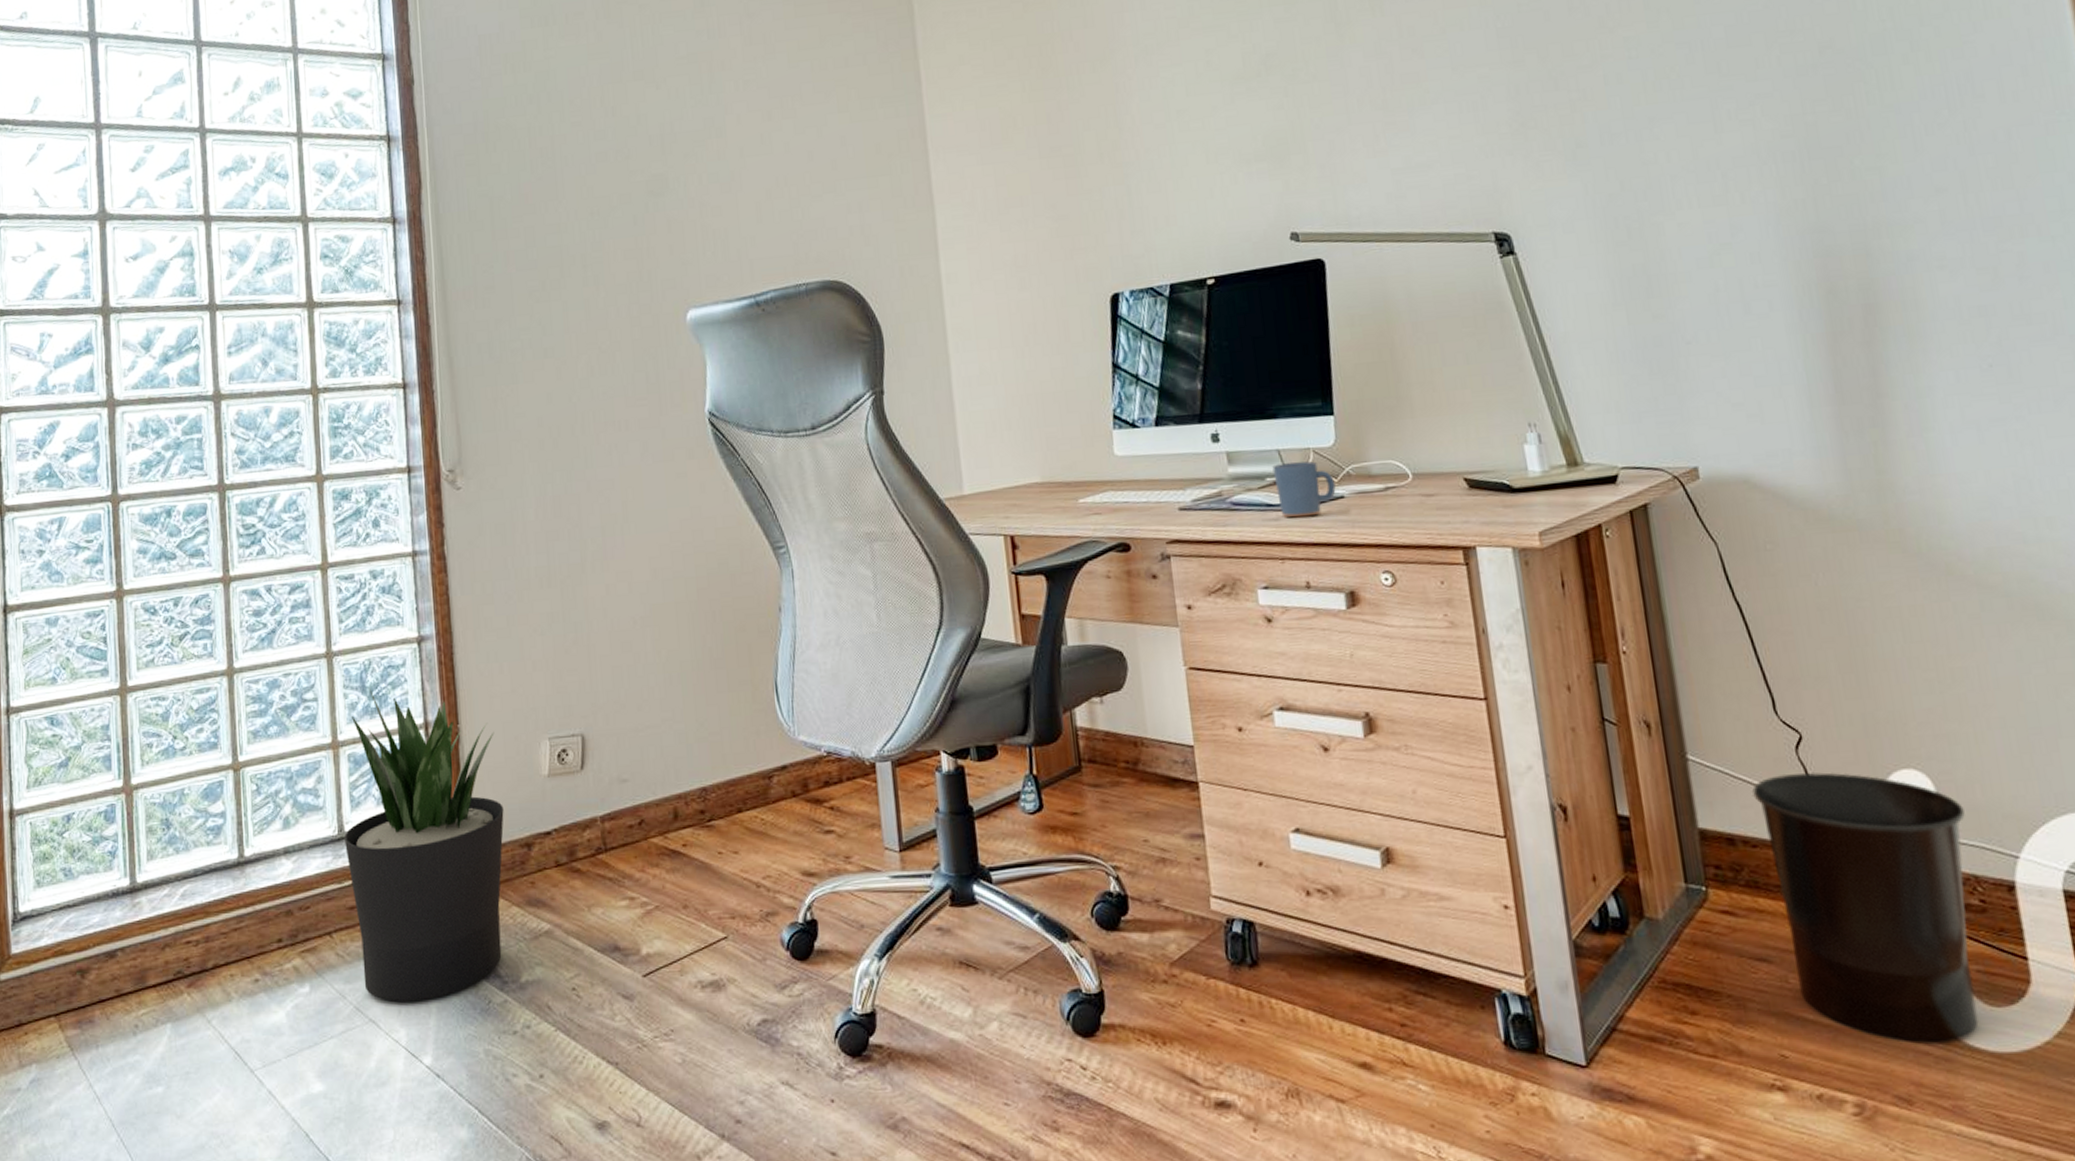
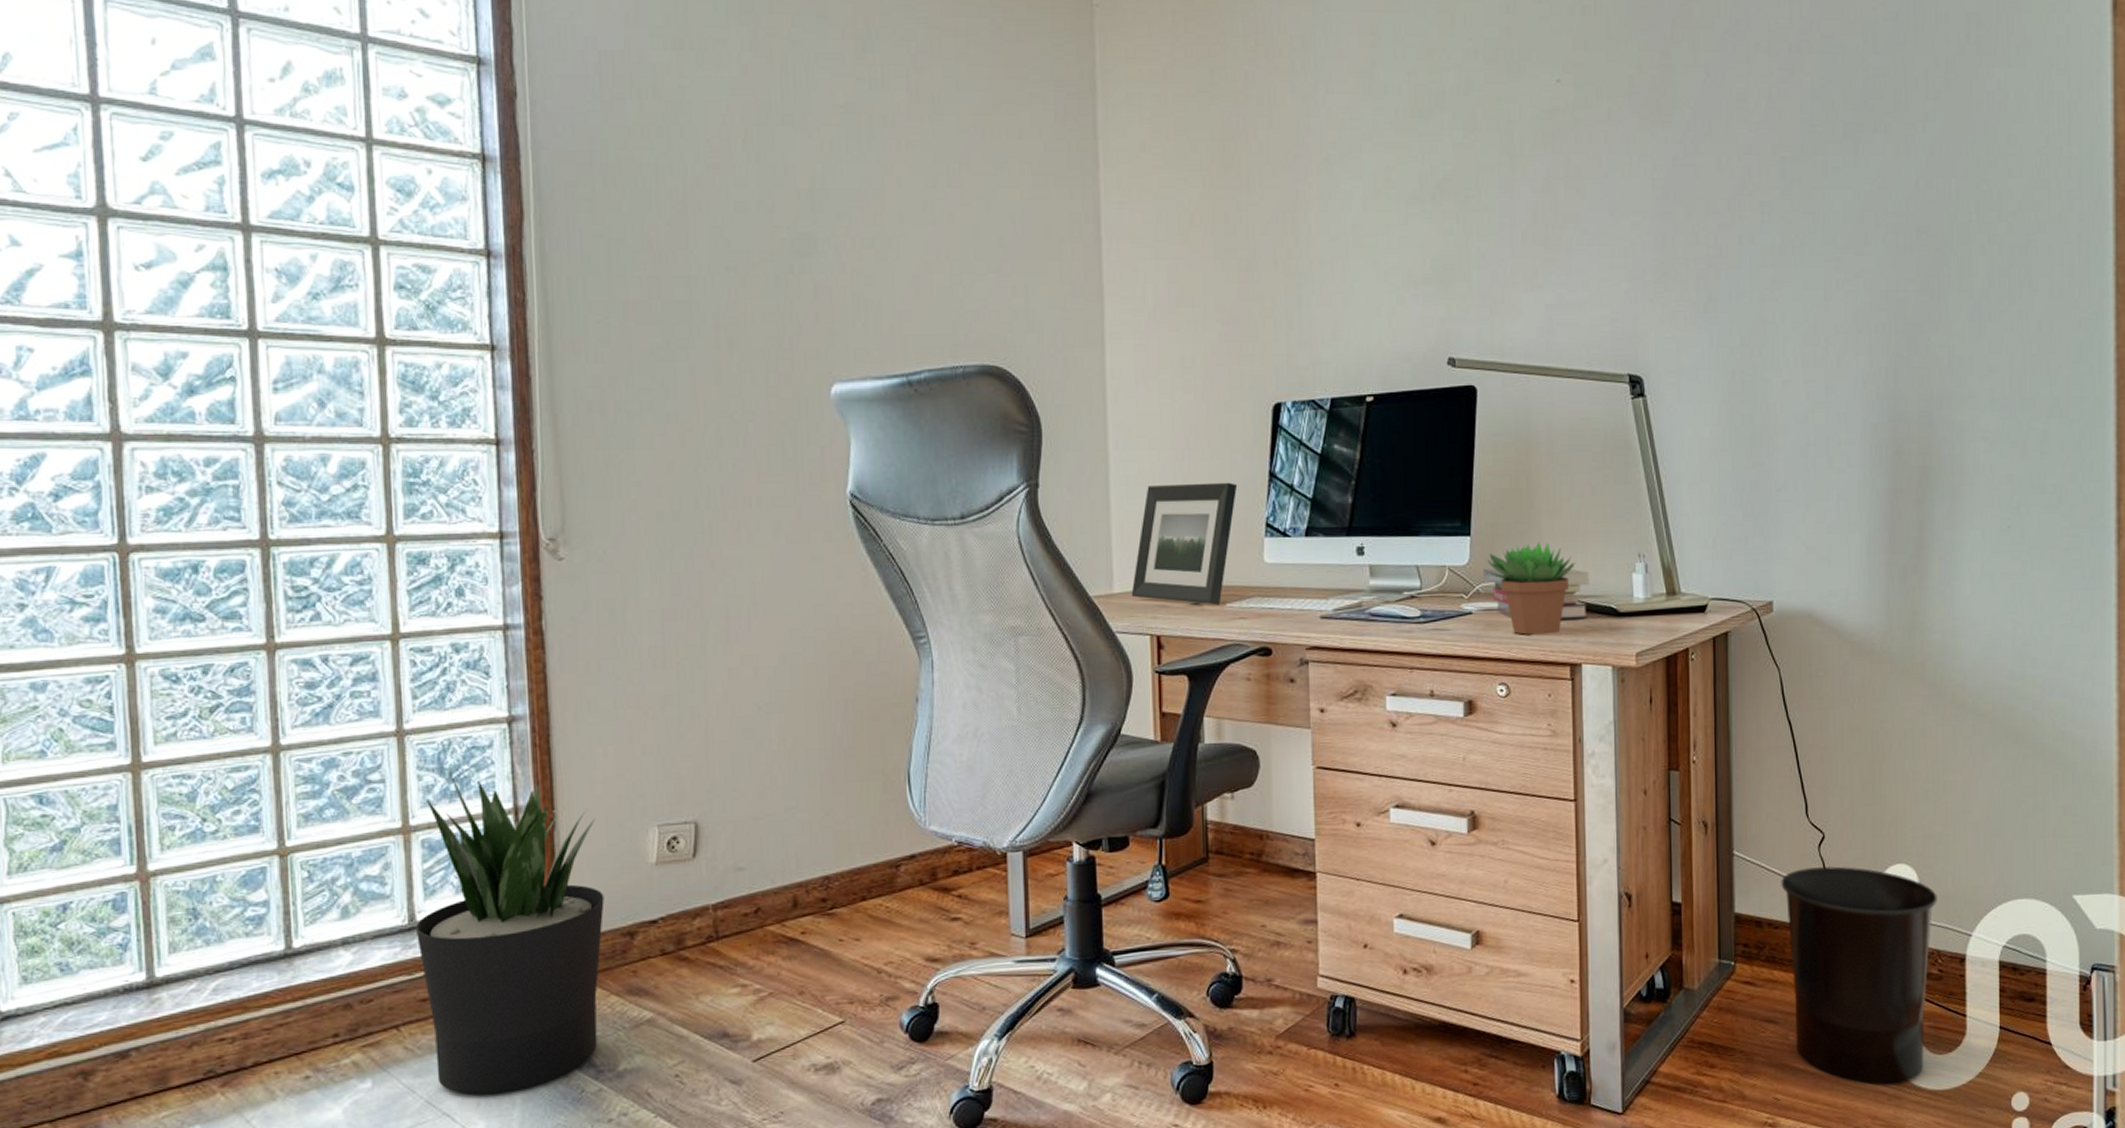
picture frame: none [981,376,1081,502] -> present [1131,482,1238,606]
mug: present [1272,461,1336,518] -> none [1410,578,1465,630]
books: none [1351,442,1476,499] -> present [1483,567,1590,619]
succulent plant: none [1356,417,1457,518] -> present [1488,542,1576,635]

